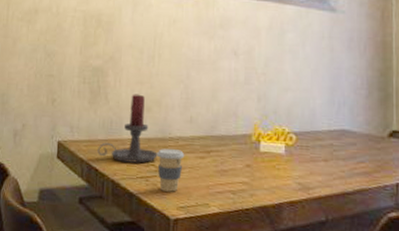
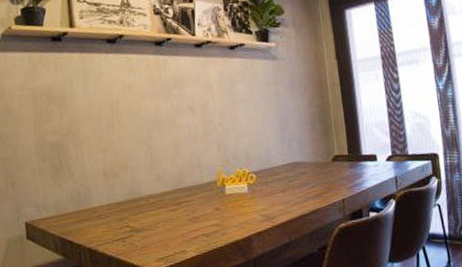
candle holder: present [97,94,158,164] -> none [69,162,131,230]
coffee cup: present [156,149,185,192] -> none [129,207,157,248]

